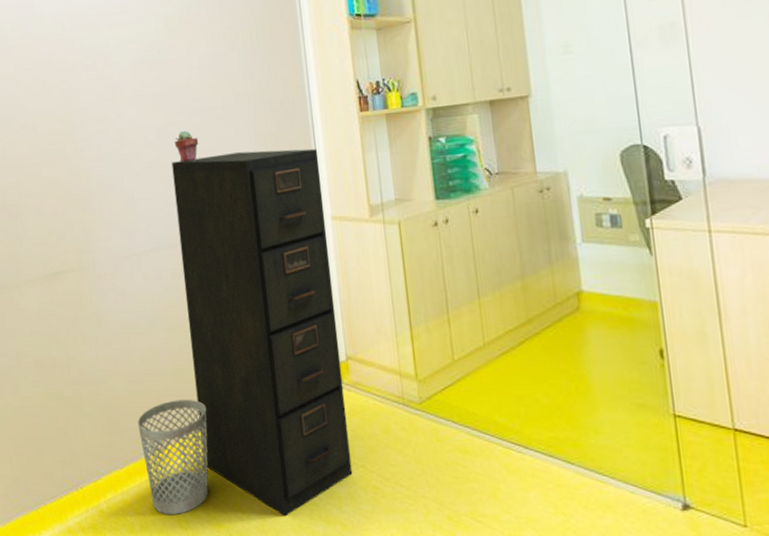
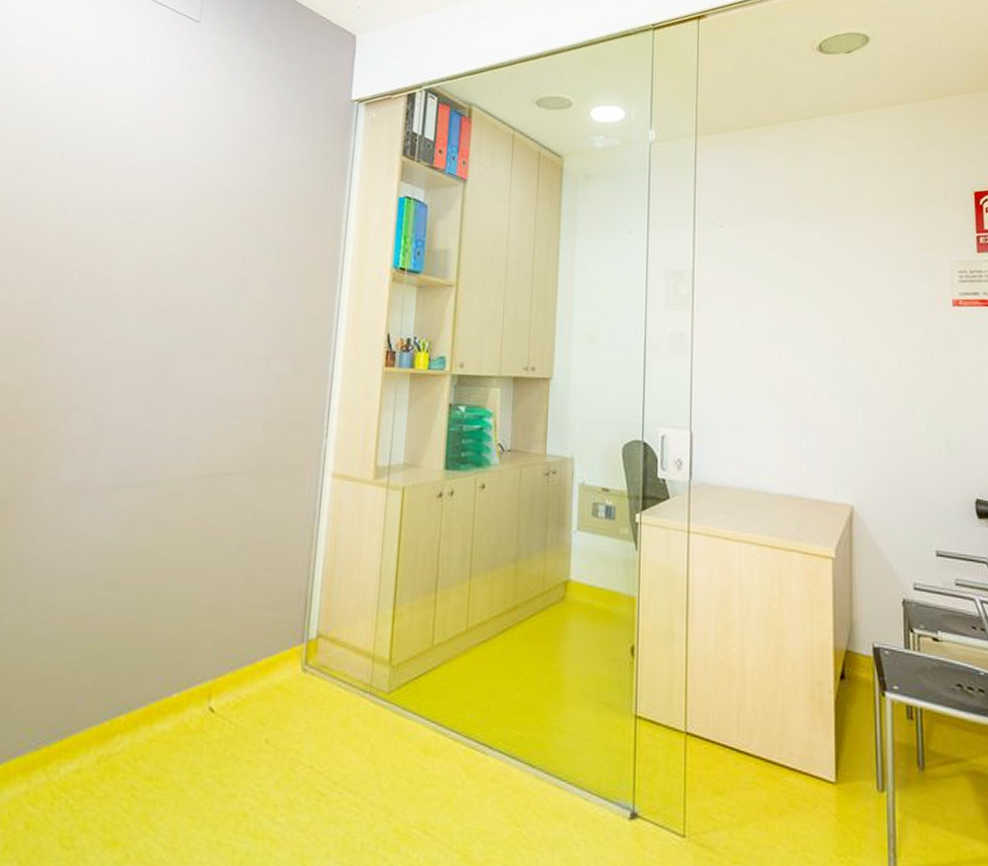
wastebasket: present [137,400,209,516] -> none [30,676,134,830]
filing cabinet: present [171,148,353,517] -> none [116,387,332,830]
potted succulent: present [174,130,199,162] -> none [169,354,200,391]

